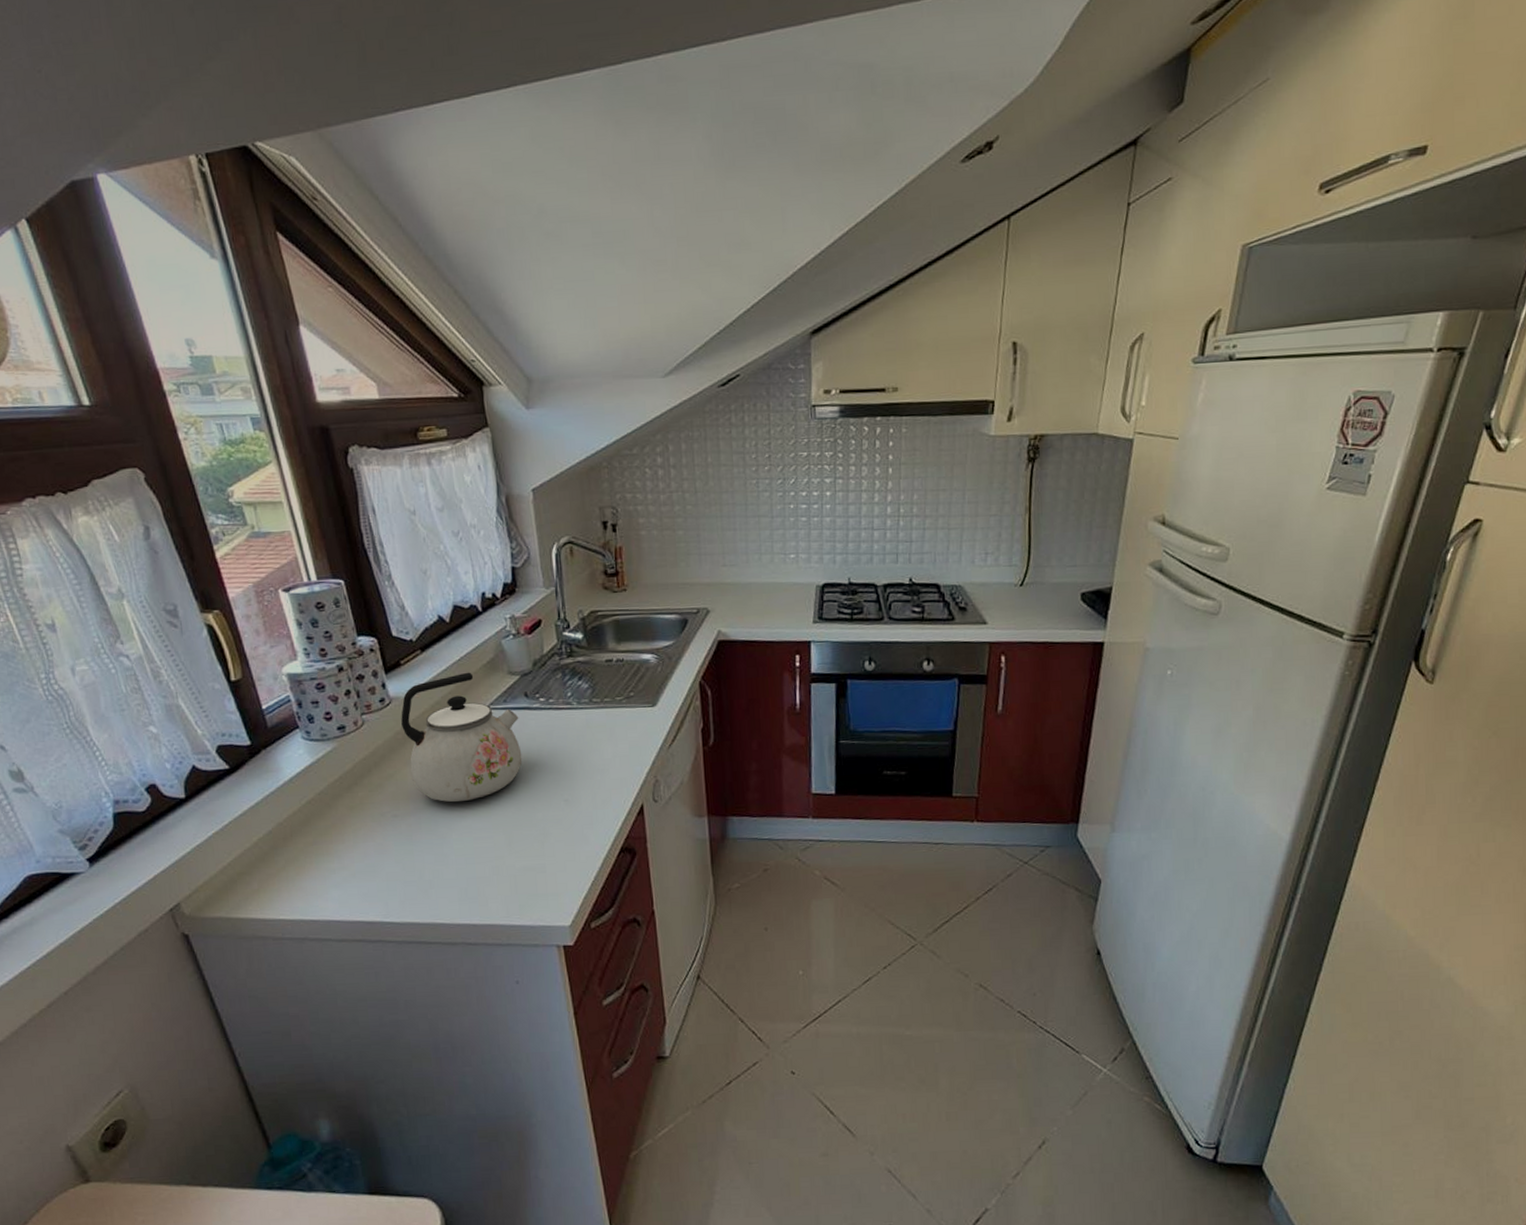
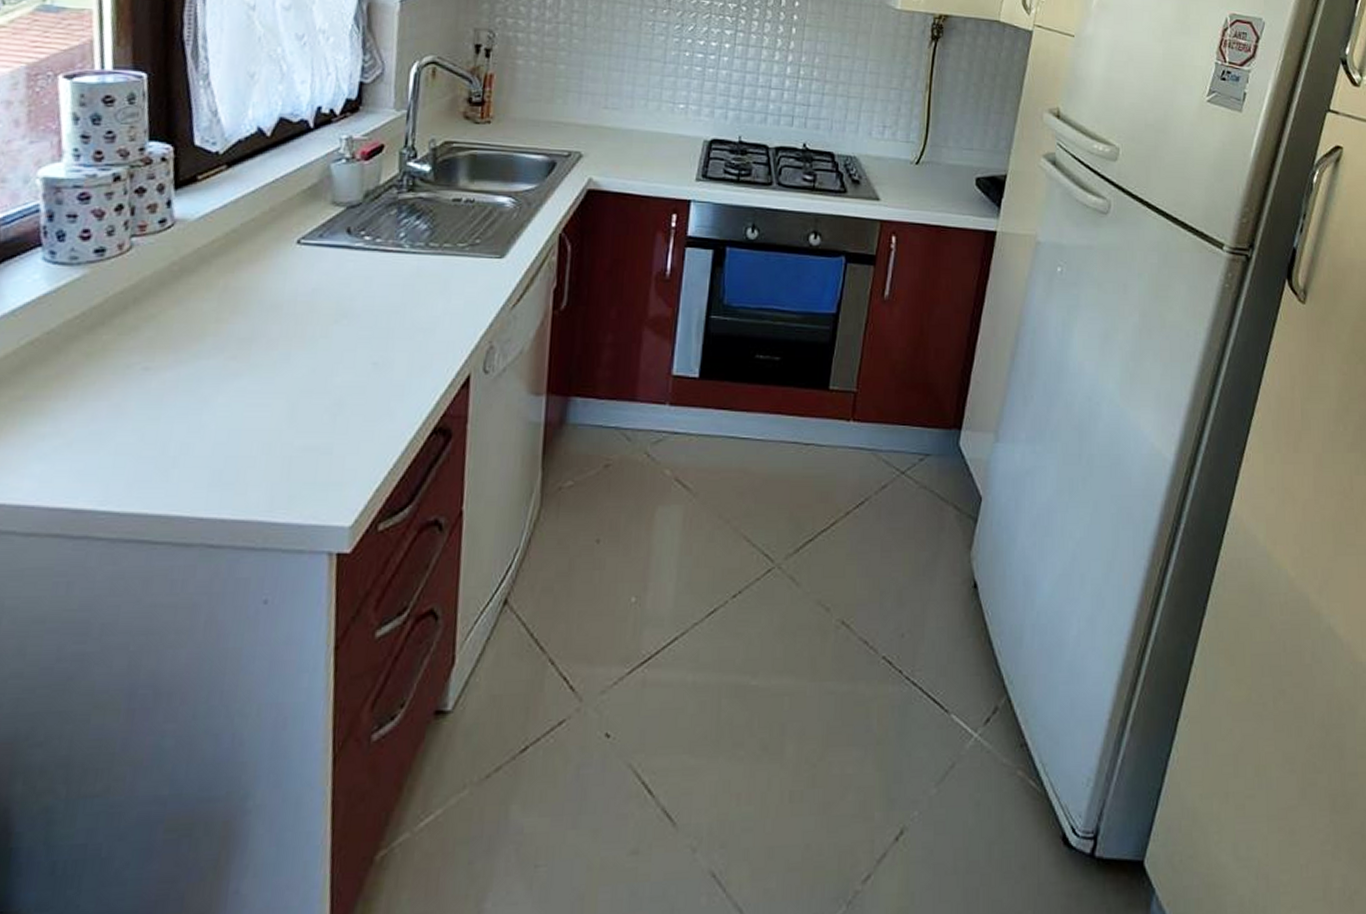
kettle: present [401,672,523,802] -> none [179,197,335,355]

